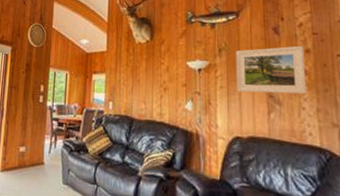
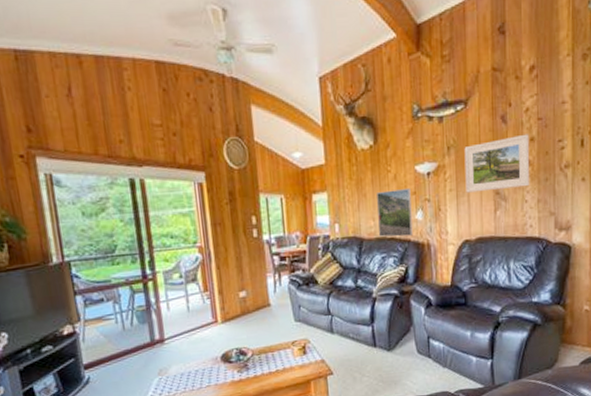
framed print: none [149,79,182,124] -> present [377,187,413,237]

